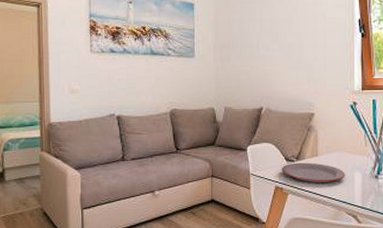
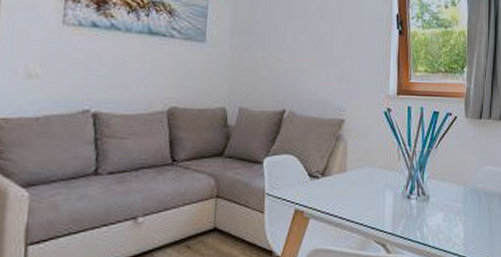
plate: present [282,162,345,183] -> none [304,179,375,205]

